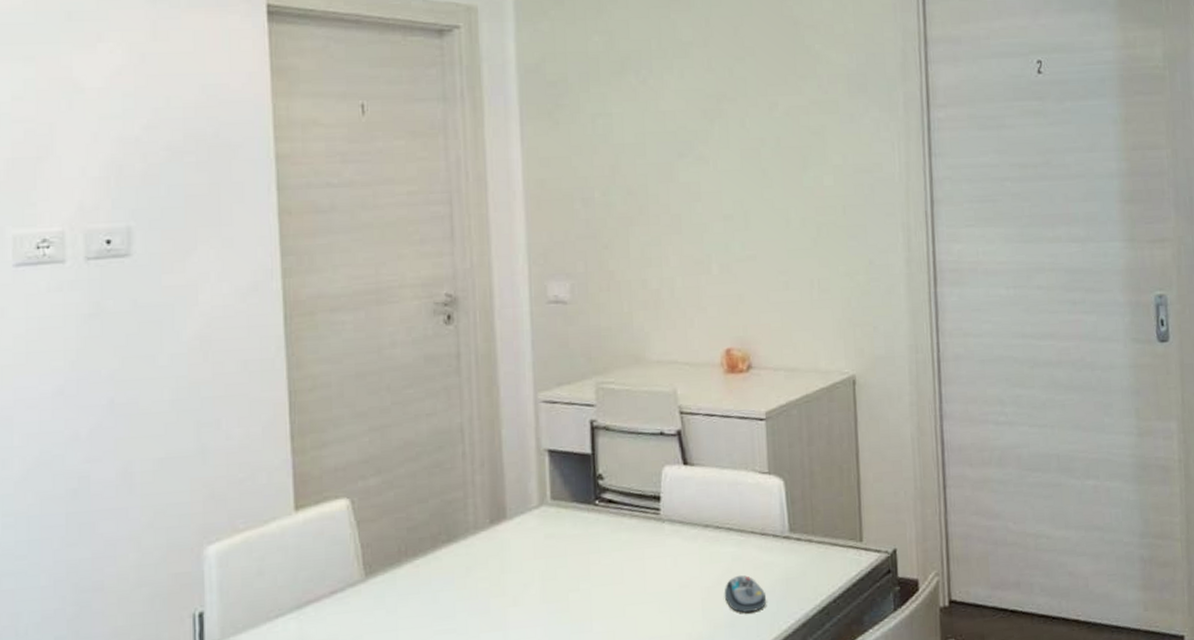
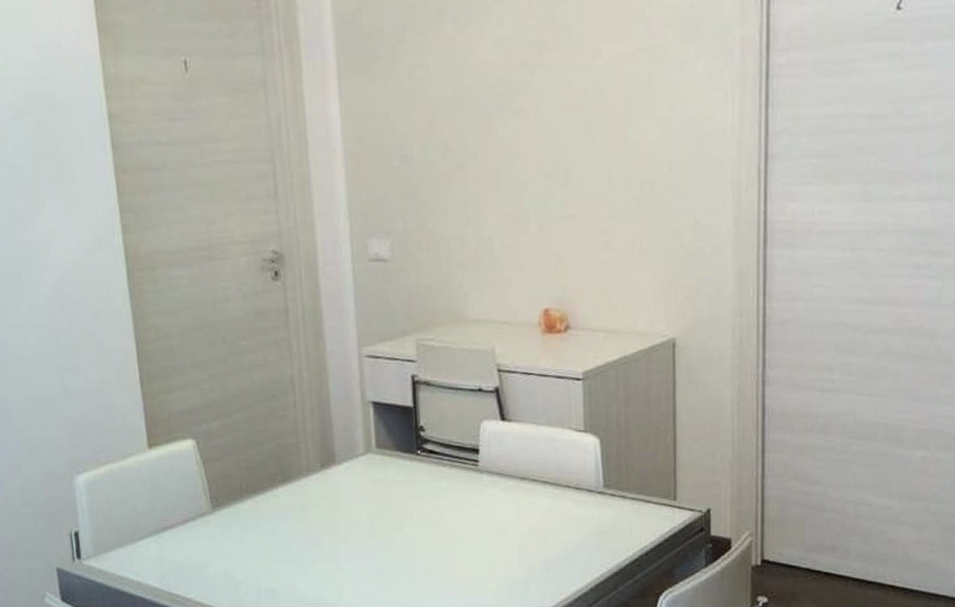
computer mouse: present [724,575,767,613] -> none [539,525,580,560]

